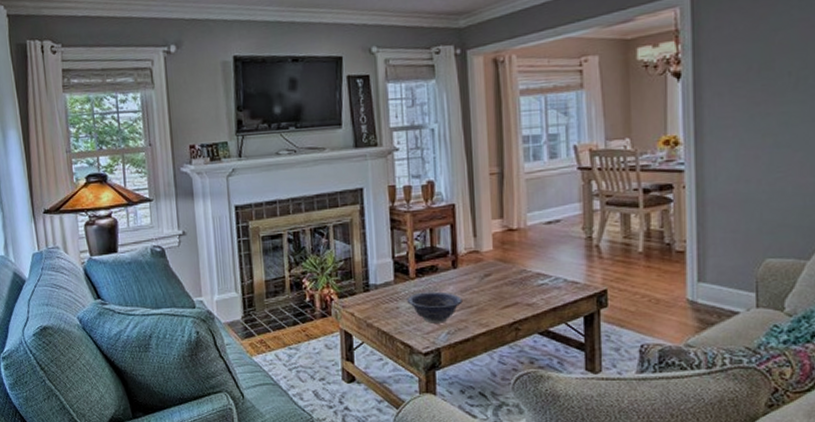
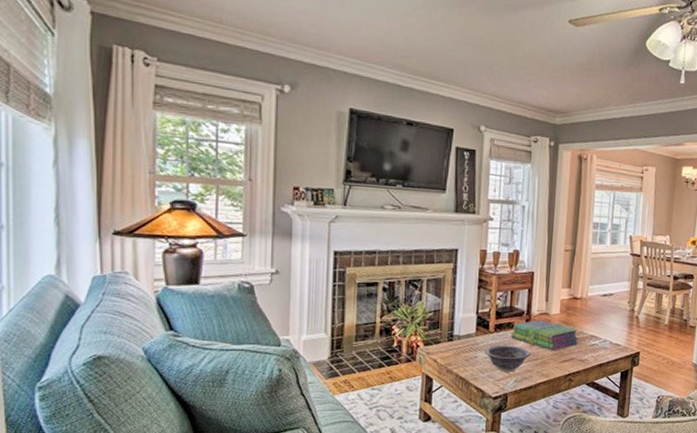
stack of books: none [435,259,521,296] -> present [510,320,578,351]

